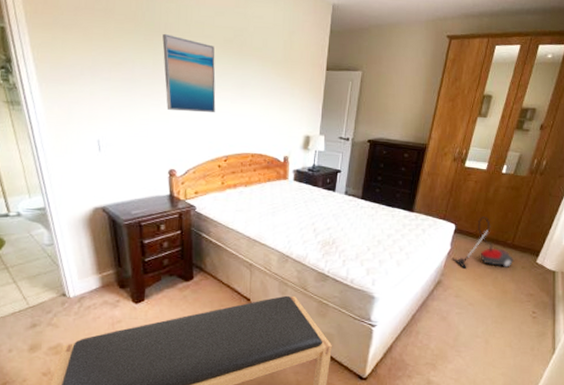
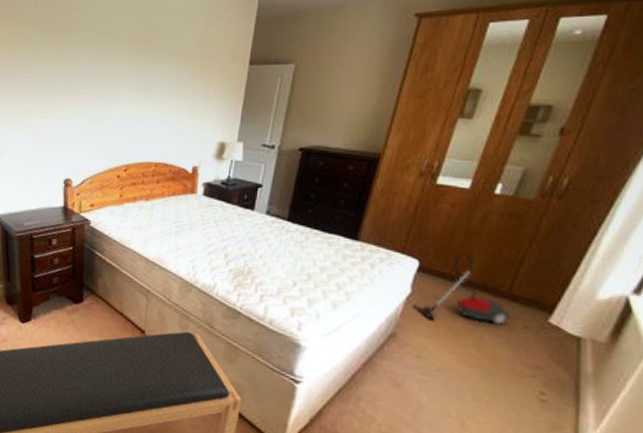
wall art: present [162,33,216,112] -> none [66,32,121,116]

